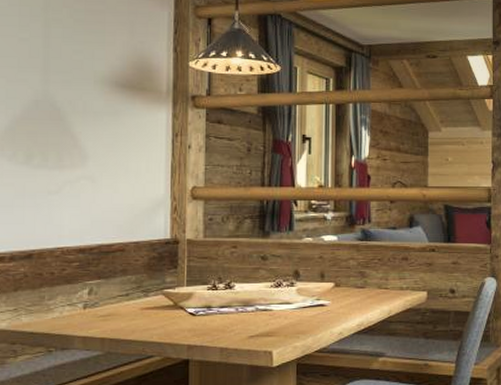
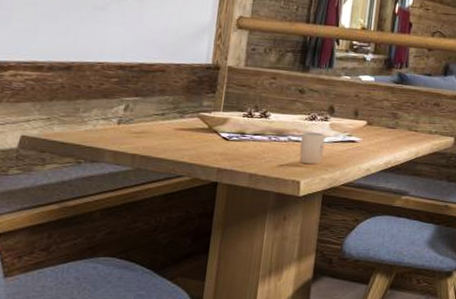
mug: none [268,299,293,333] -> present [299,132,326,164]

